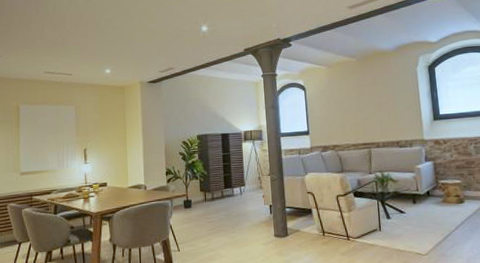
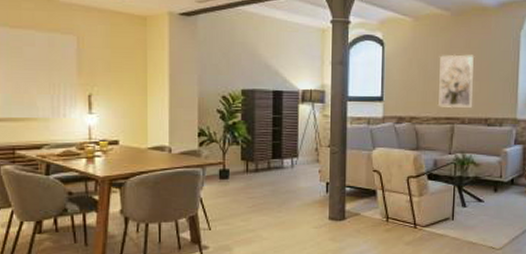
wall art: none [351,90,384,136] -> present [437,54,475,109]

